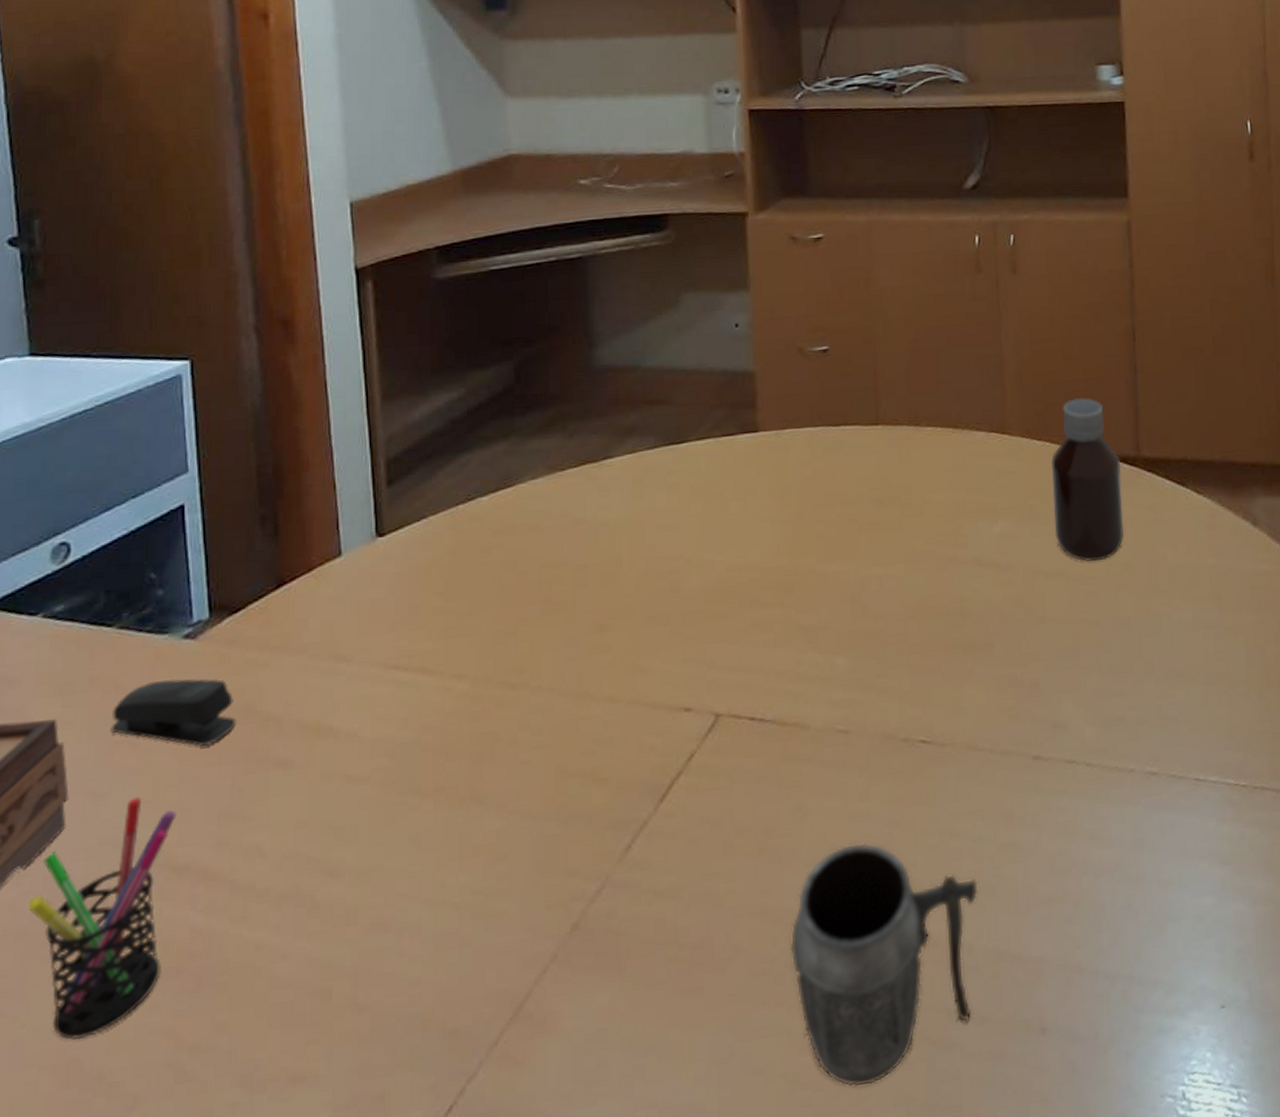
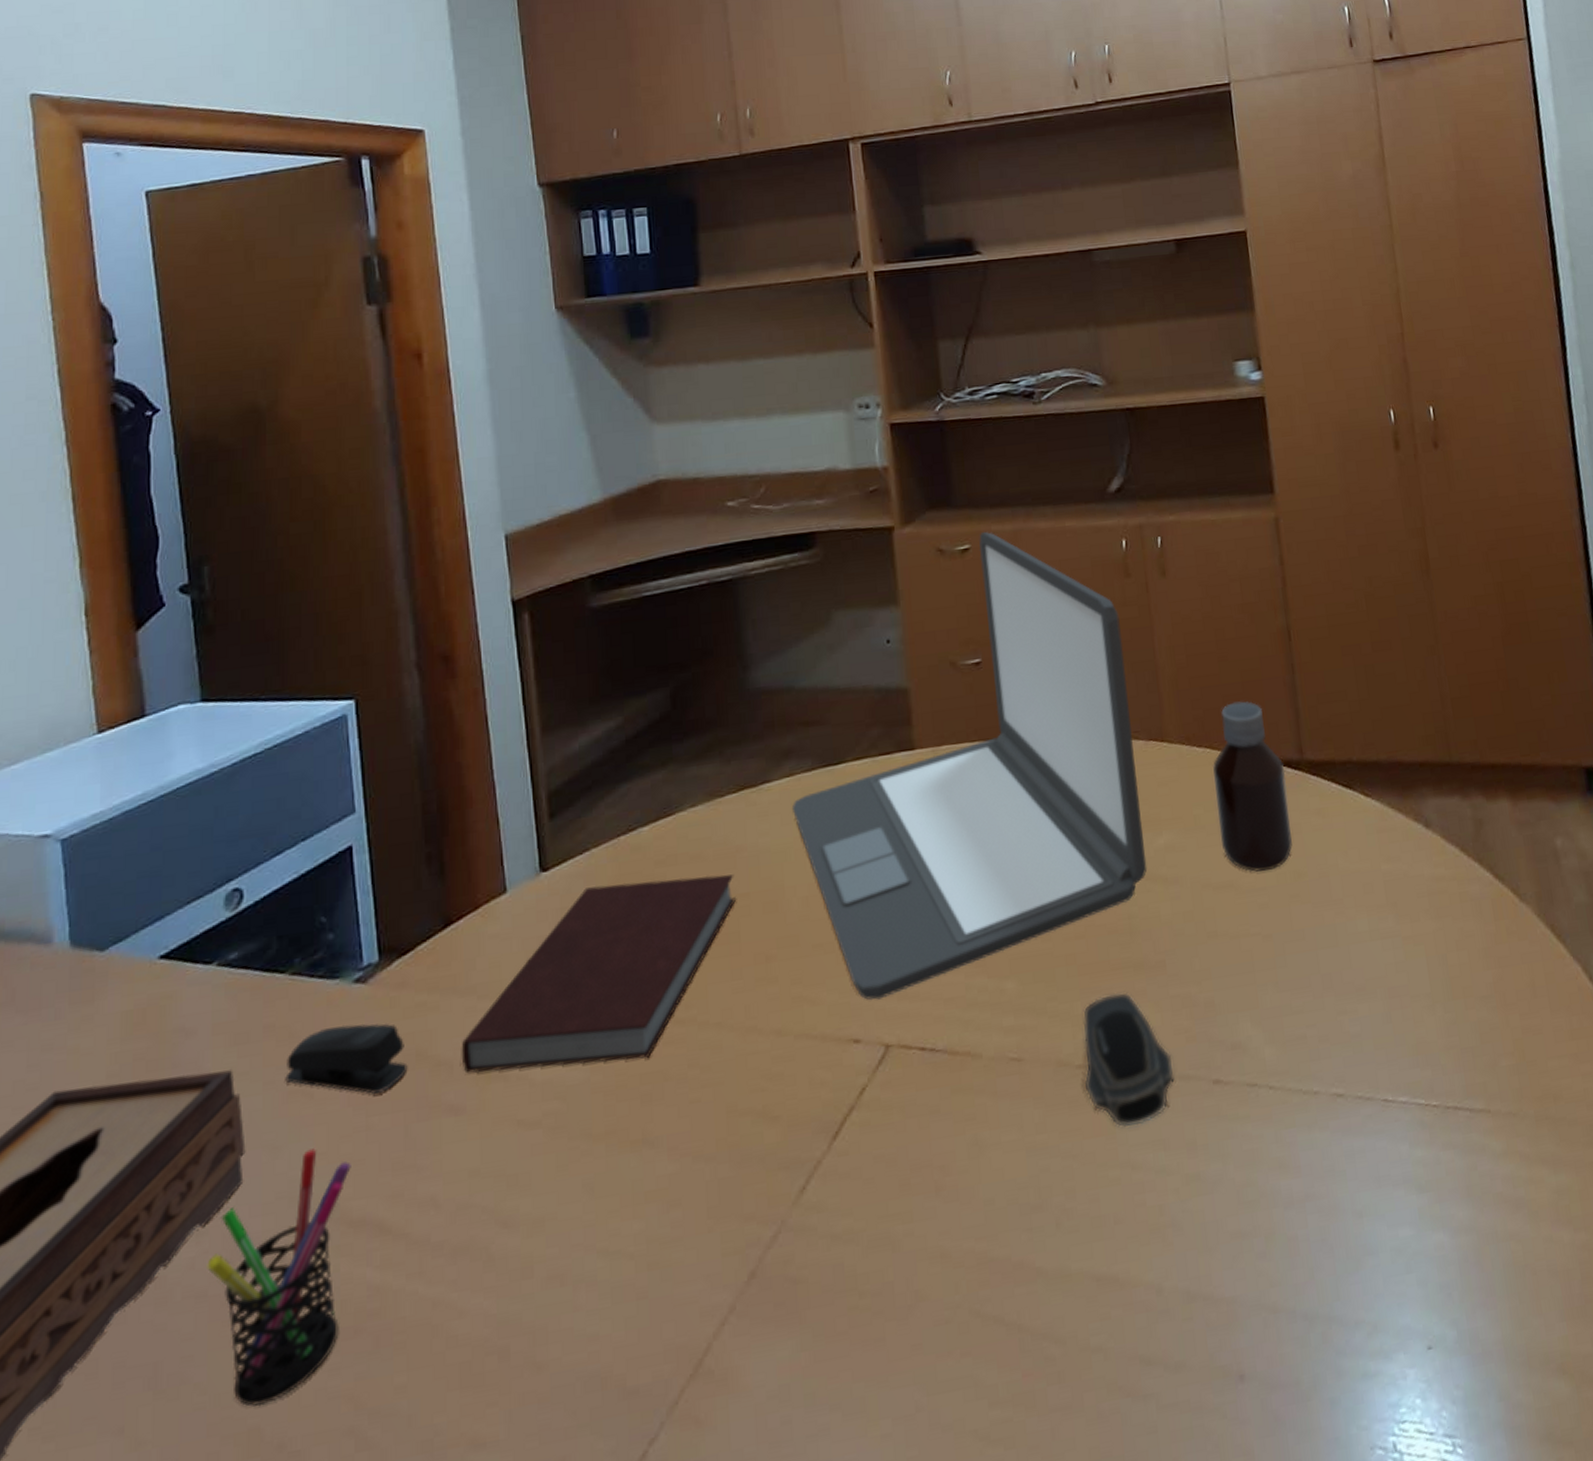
notebook: none [291,546,573,730] -> present [461,874,736,1074]
laptop: none [632,221,982,672] -> present [791,531,1148,1001]
mug: present [790,842,979,1087] -> none [972,1177,1166,1444]
computer mouse: none [908,671,996,799] -> present [1082,992,1175,1128]

